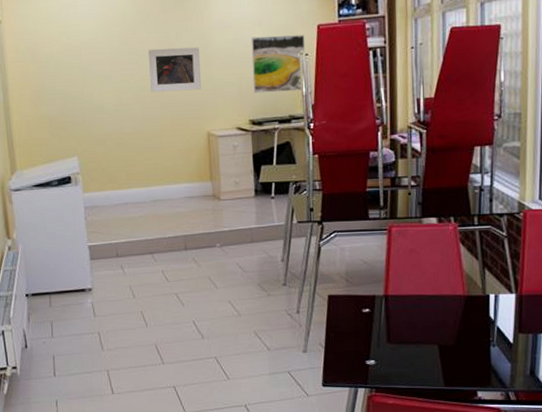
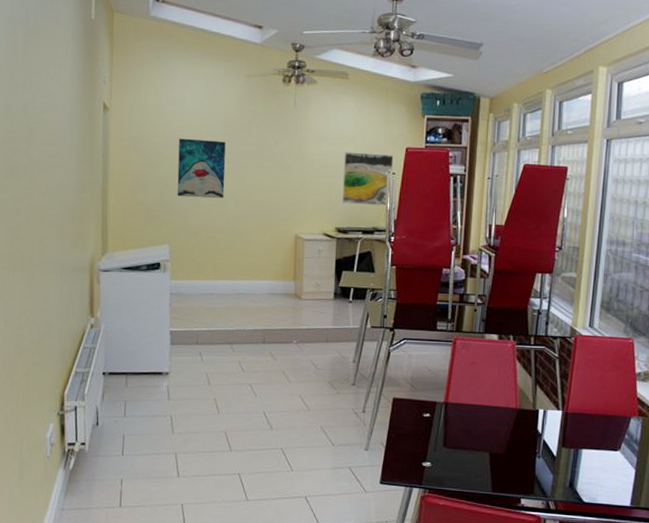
wall art: none [76,41,129,105] -> present [177,138,226,199]
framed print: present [148,47,202,93] -> none [246,151,295,195]

